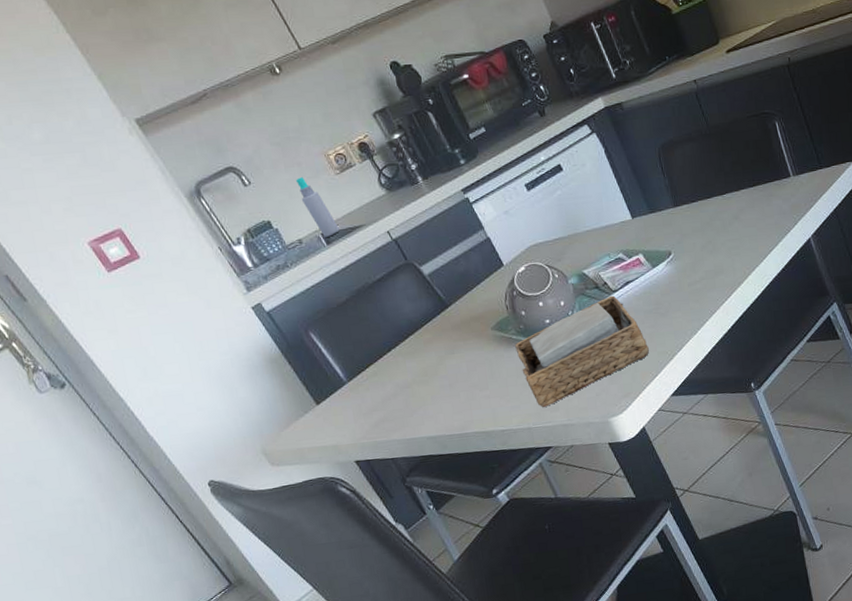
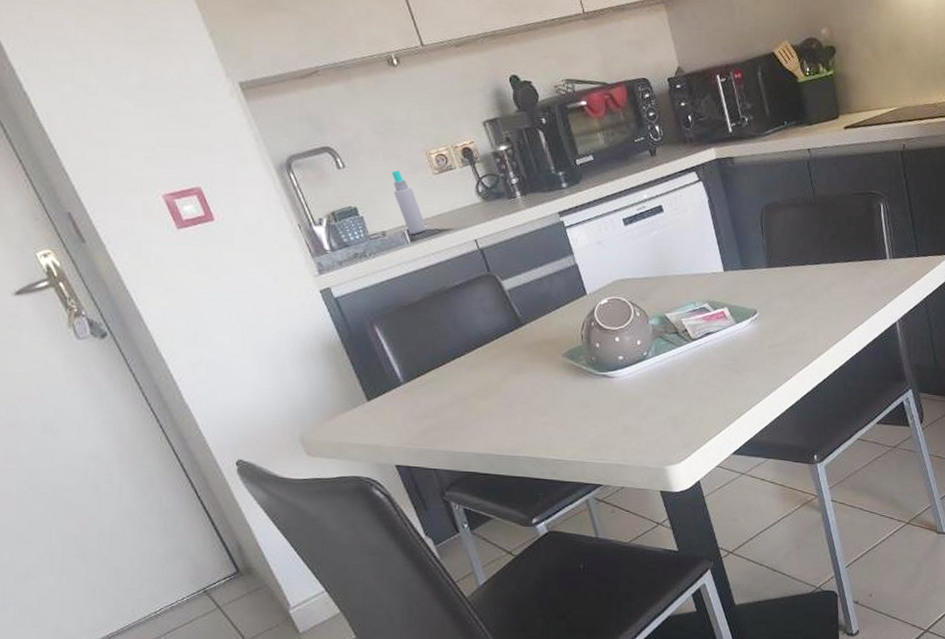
napkin holder: present [514,295,649,408] -> none [582,343,718,444]

